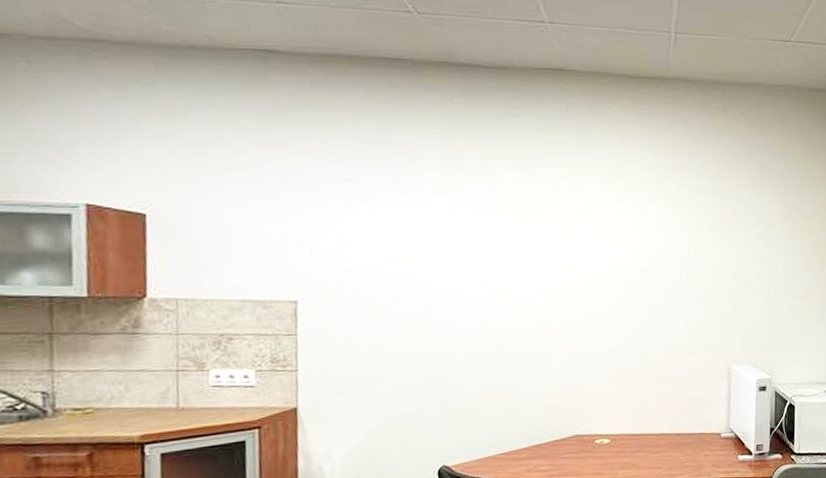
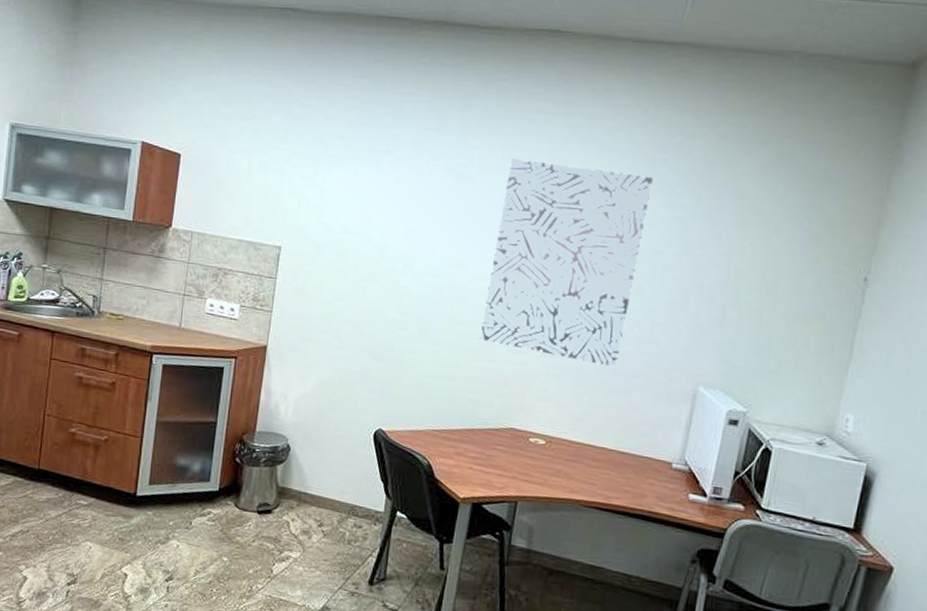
wall art: none [532,188,666,362] -> present [479,159,653,368]

